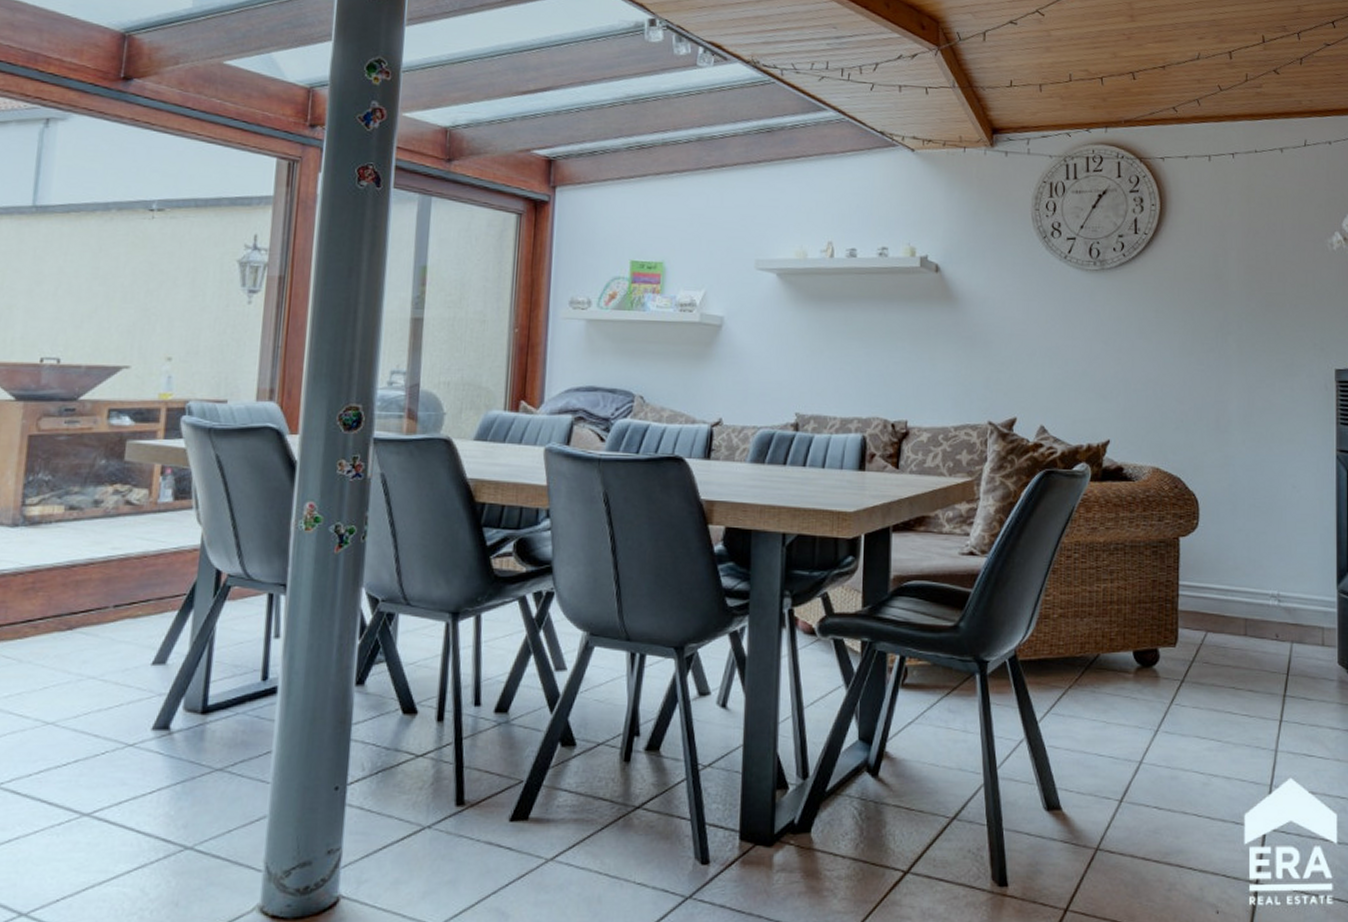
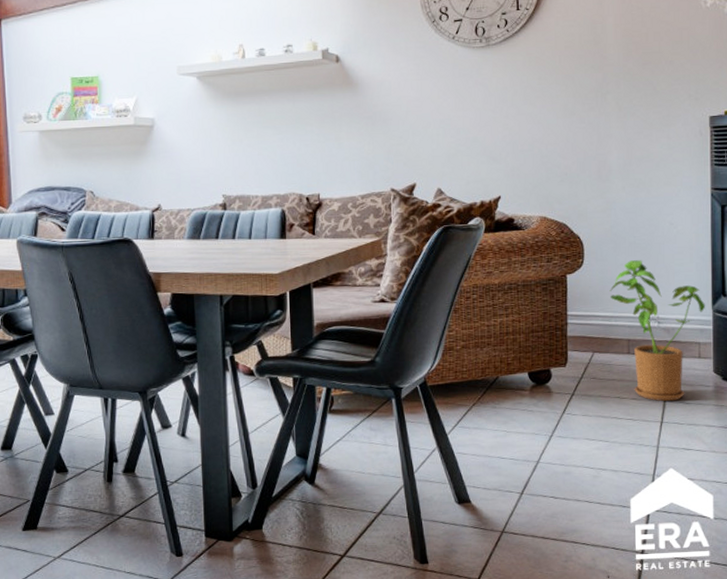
house plant: none [1226,526,1330,696] -> present [609,260,706,402]

